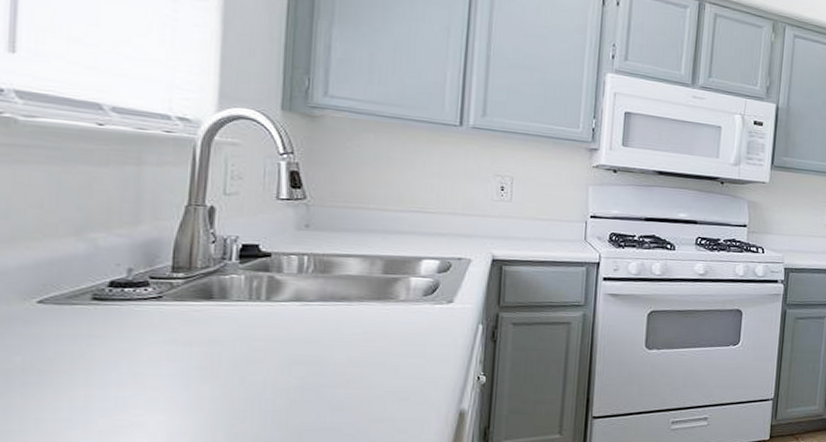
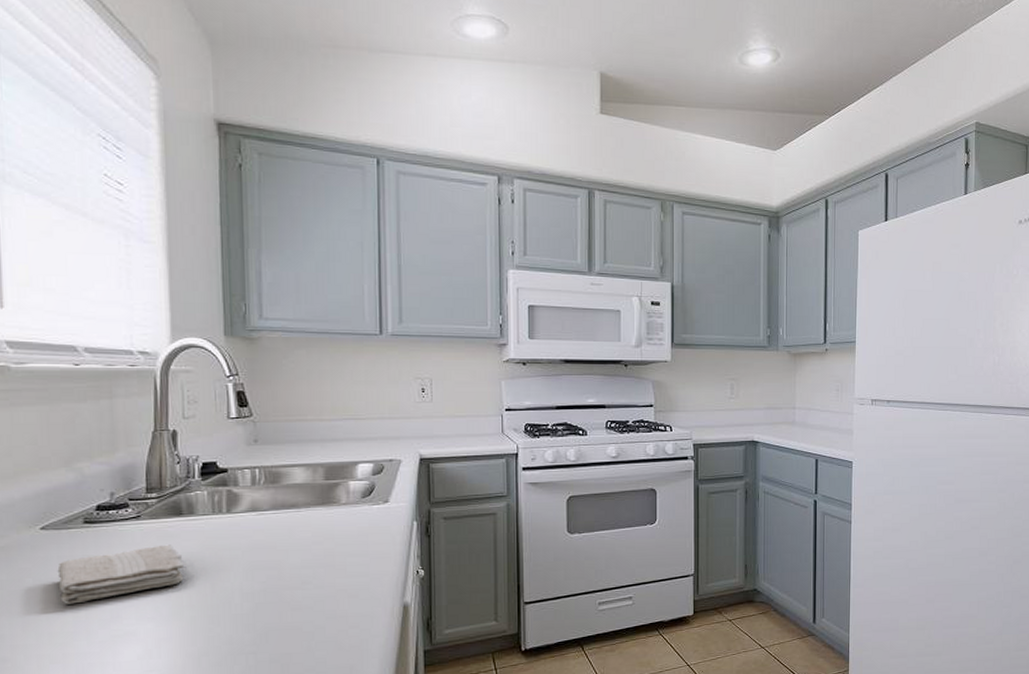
washcloth: none [54,330,211,388] -> present [57,544,185,604]

